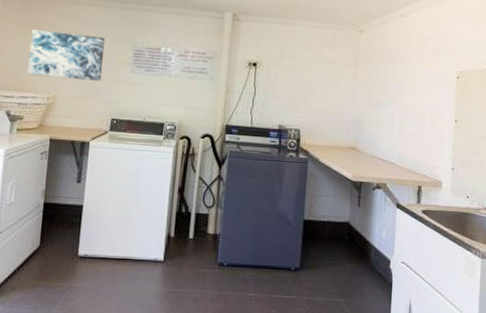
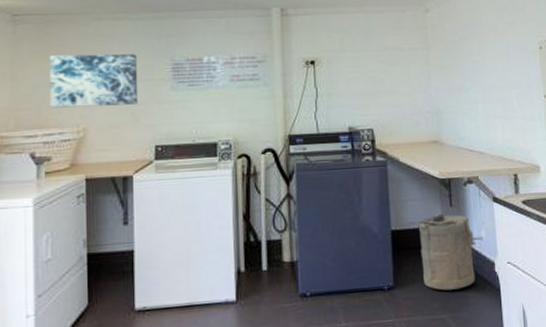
laundry hamper: none [326,211,384,279] -> present [418,213,484,291]

